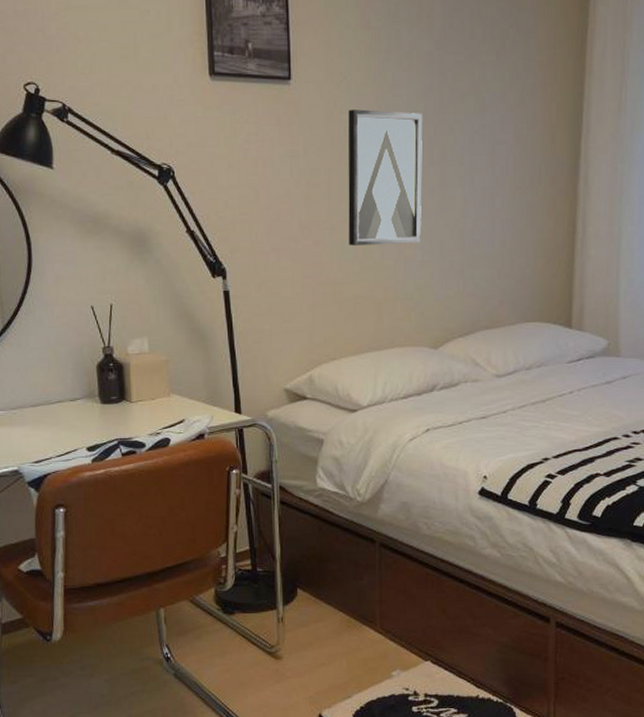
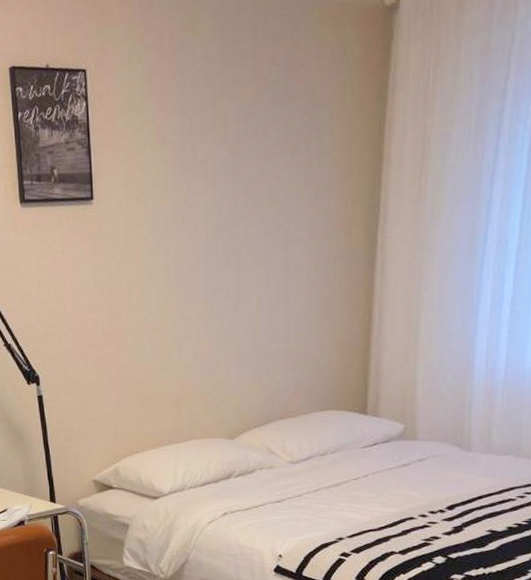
wall art: present [348,109,422,245] -> none [147,219,218,348]

